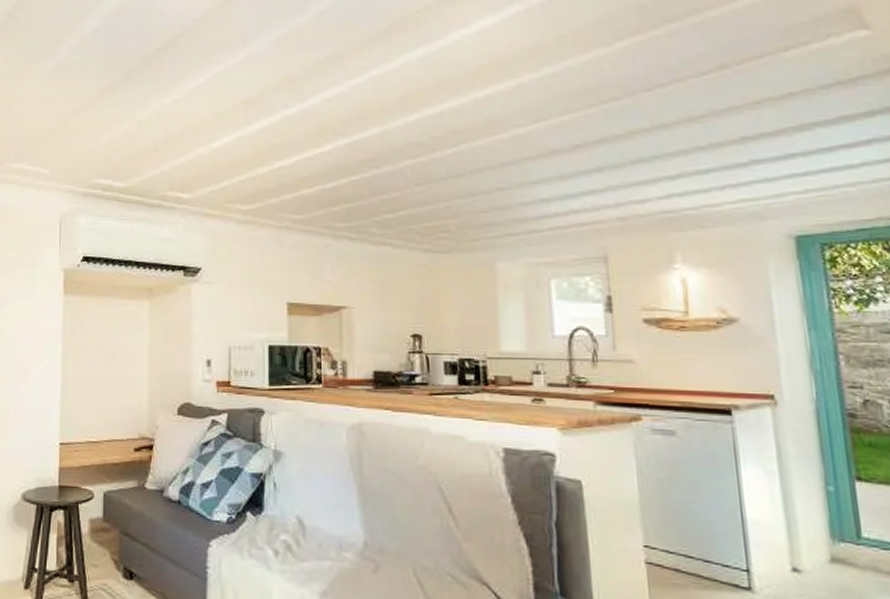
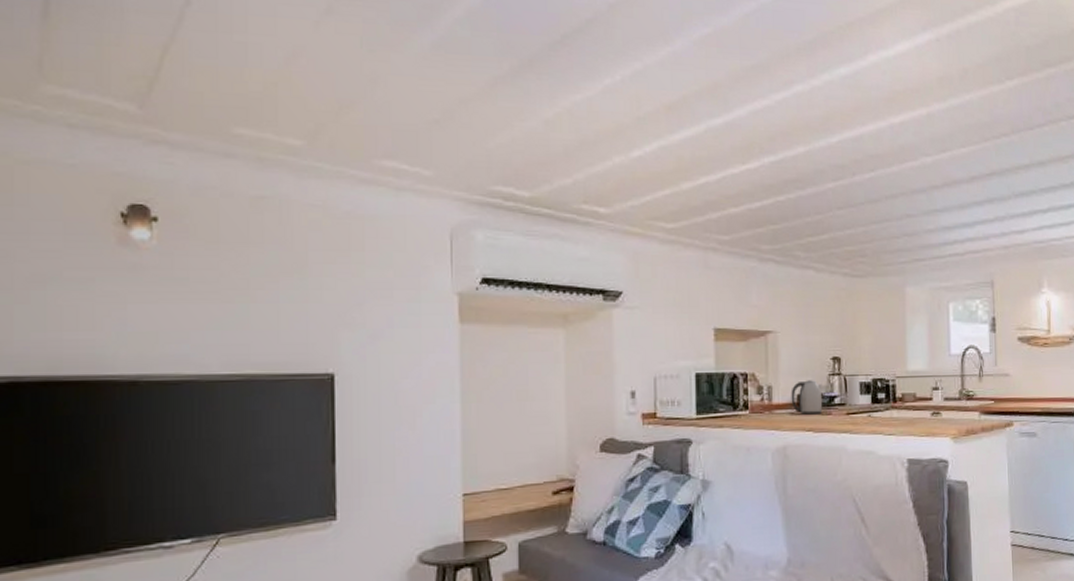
kettle: none [366,357,403,394] -> present [791,380,823,416]

